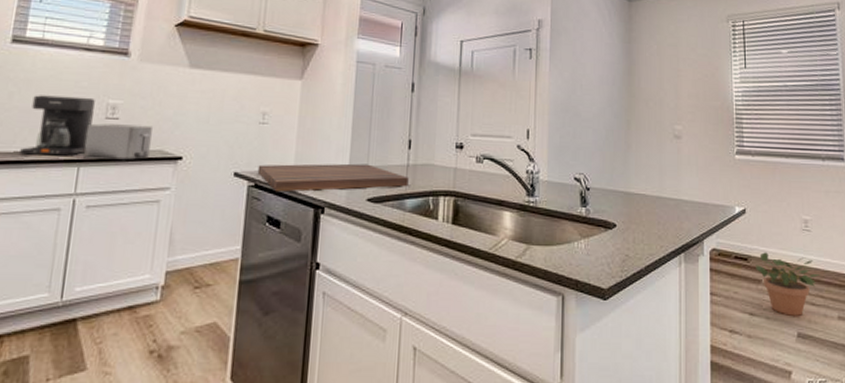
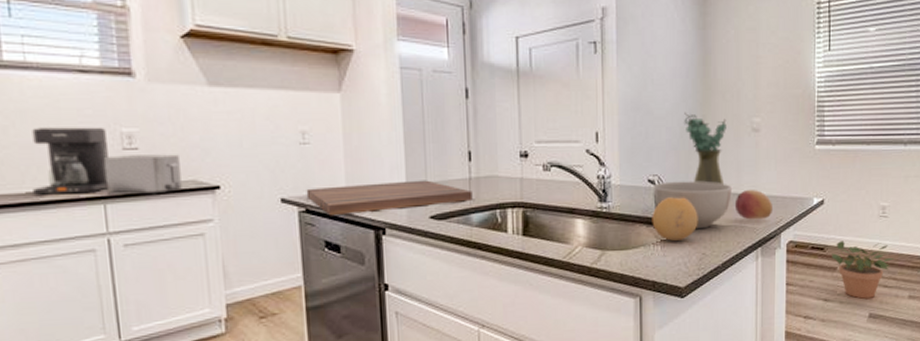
fruit: none [577,195,622,240] -> present [652,196,698,241]
bowl: none [579,180,655,230] -> present [653,181,732,229]
vase: none [610,116,650,188] -> present [684,112,727,185]
fruit: none [657,193,696,225] -> present [734,189,774,220]

